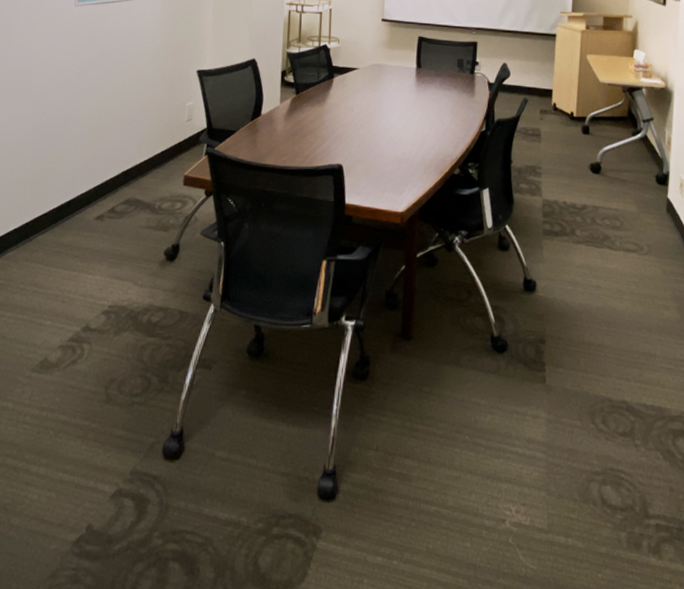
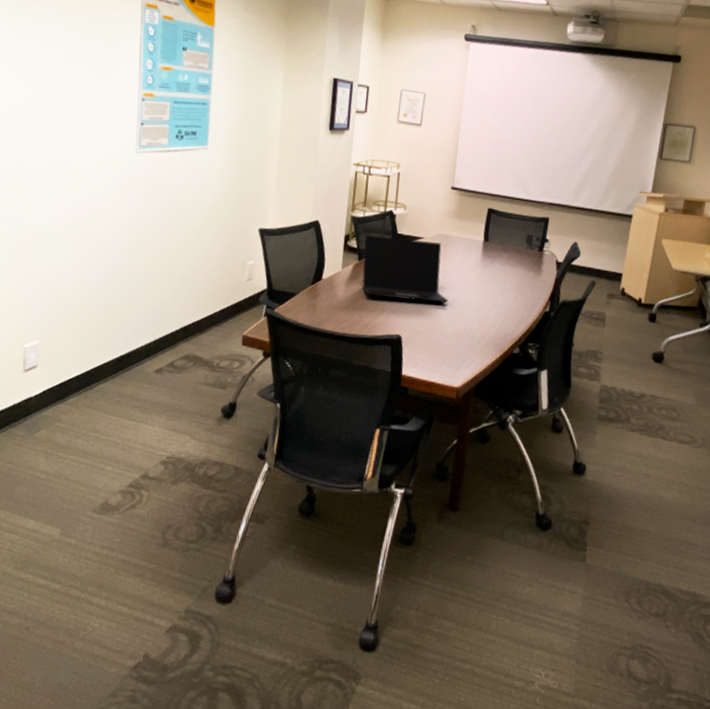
laptop: none [300,69,386,130] -> present [362,234,448,303]

